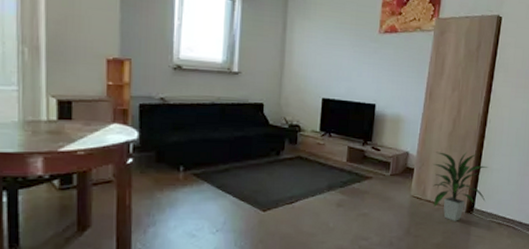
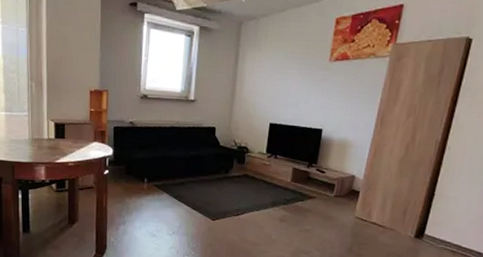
indoor plant: present [433,151,488,221] -> none [379,176,444,245]

